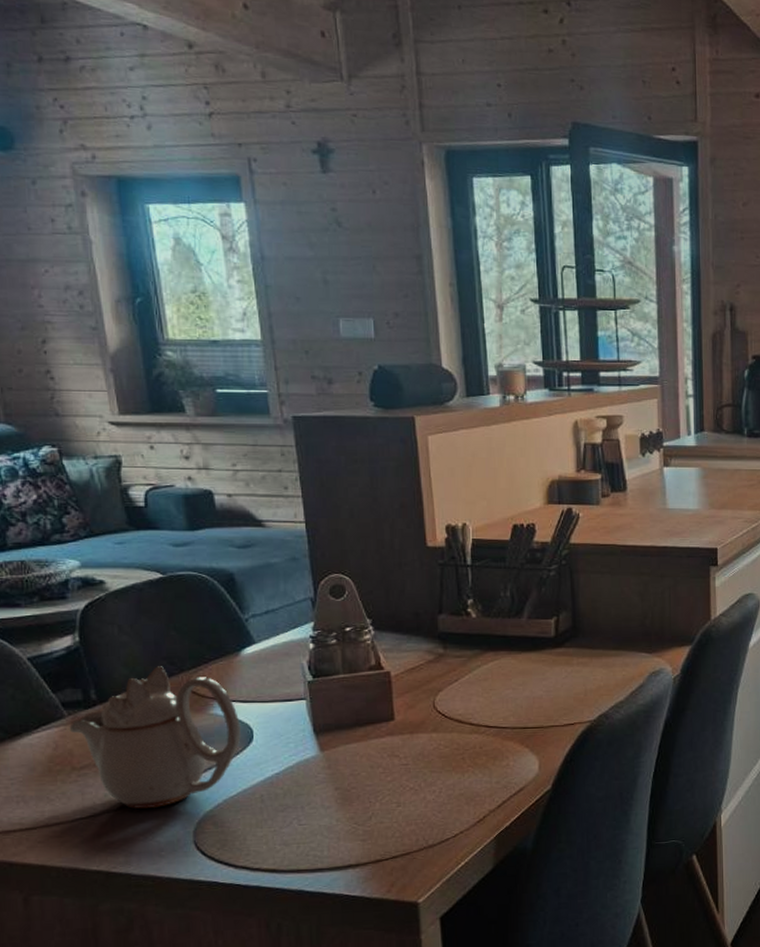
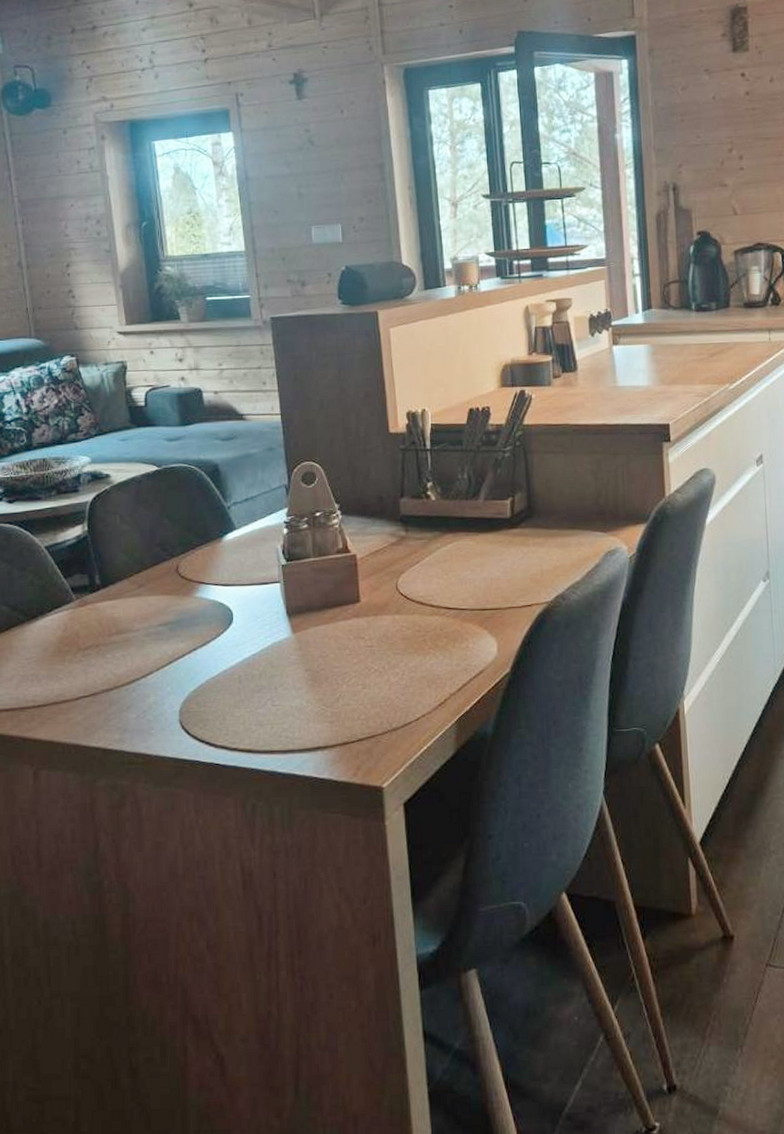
teapot: present [69,666,242,809] -> none [77,552,223,688]

